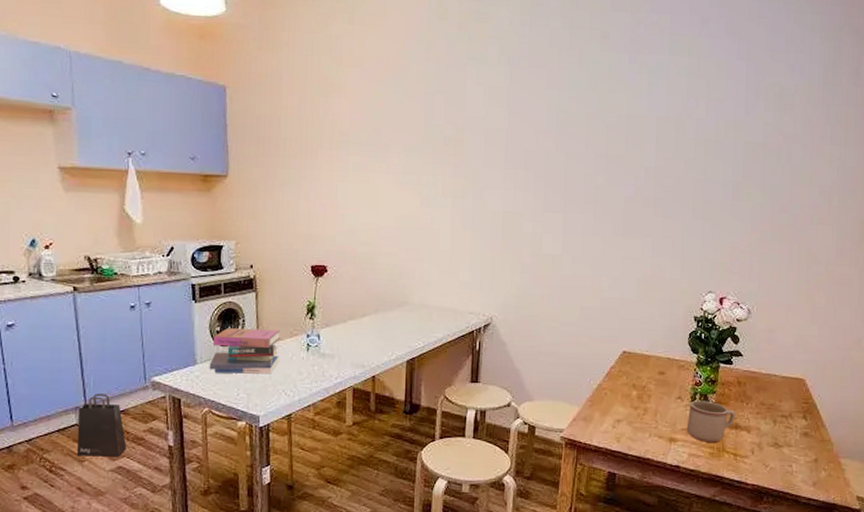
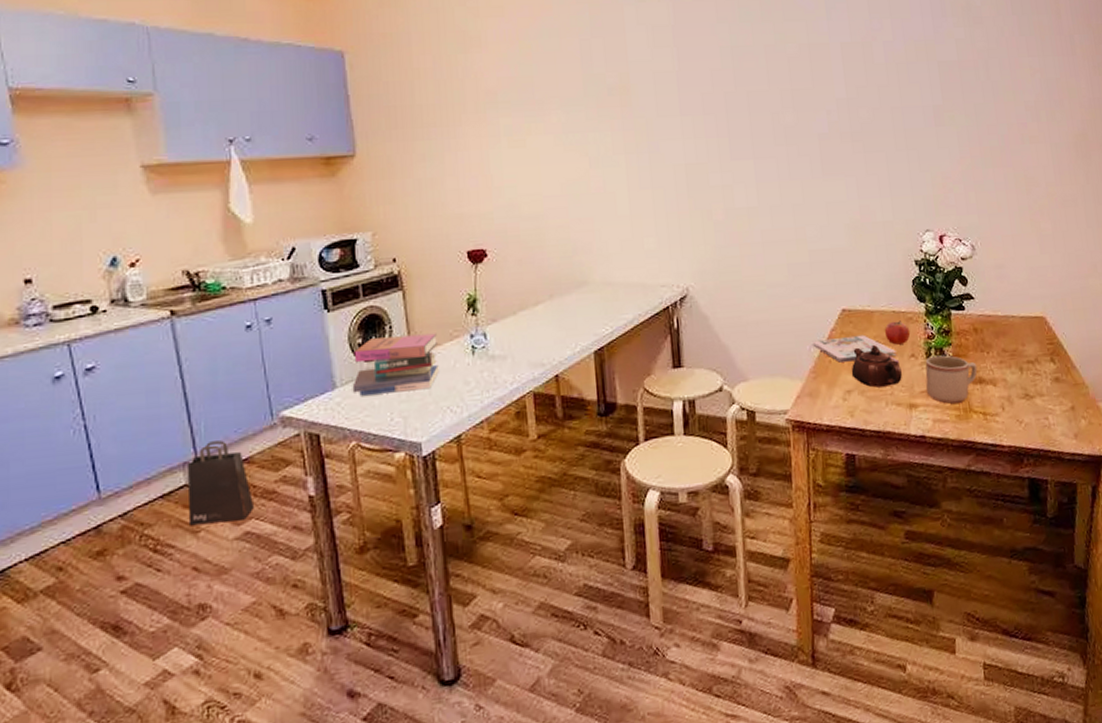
magazine: none [591,374,666,402] -> present [811,334,899,363]
teapot: none [623,384,667,421] -> present [851,344,902,388]
fruit: none [657,366,681,387] -> present [884,320,911,345]

